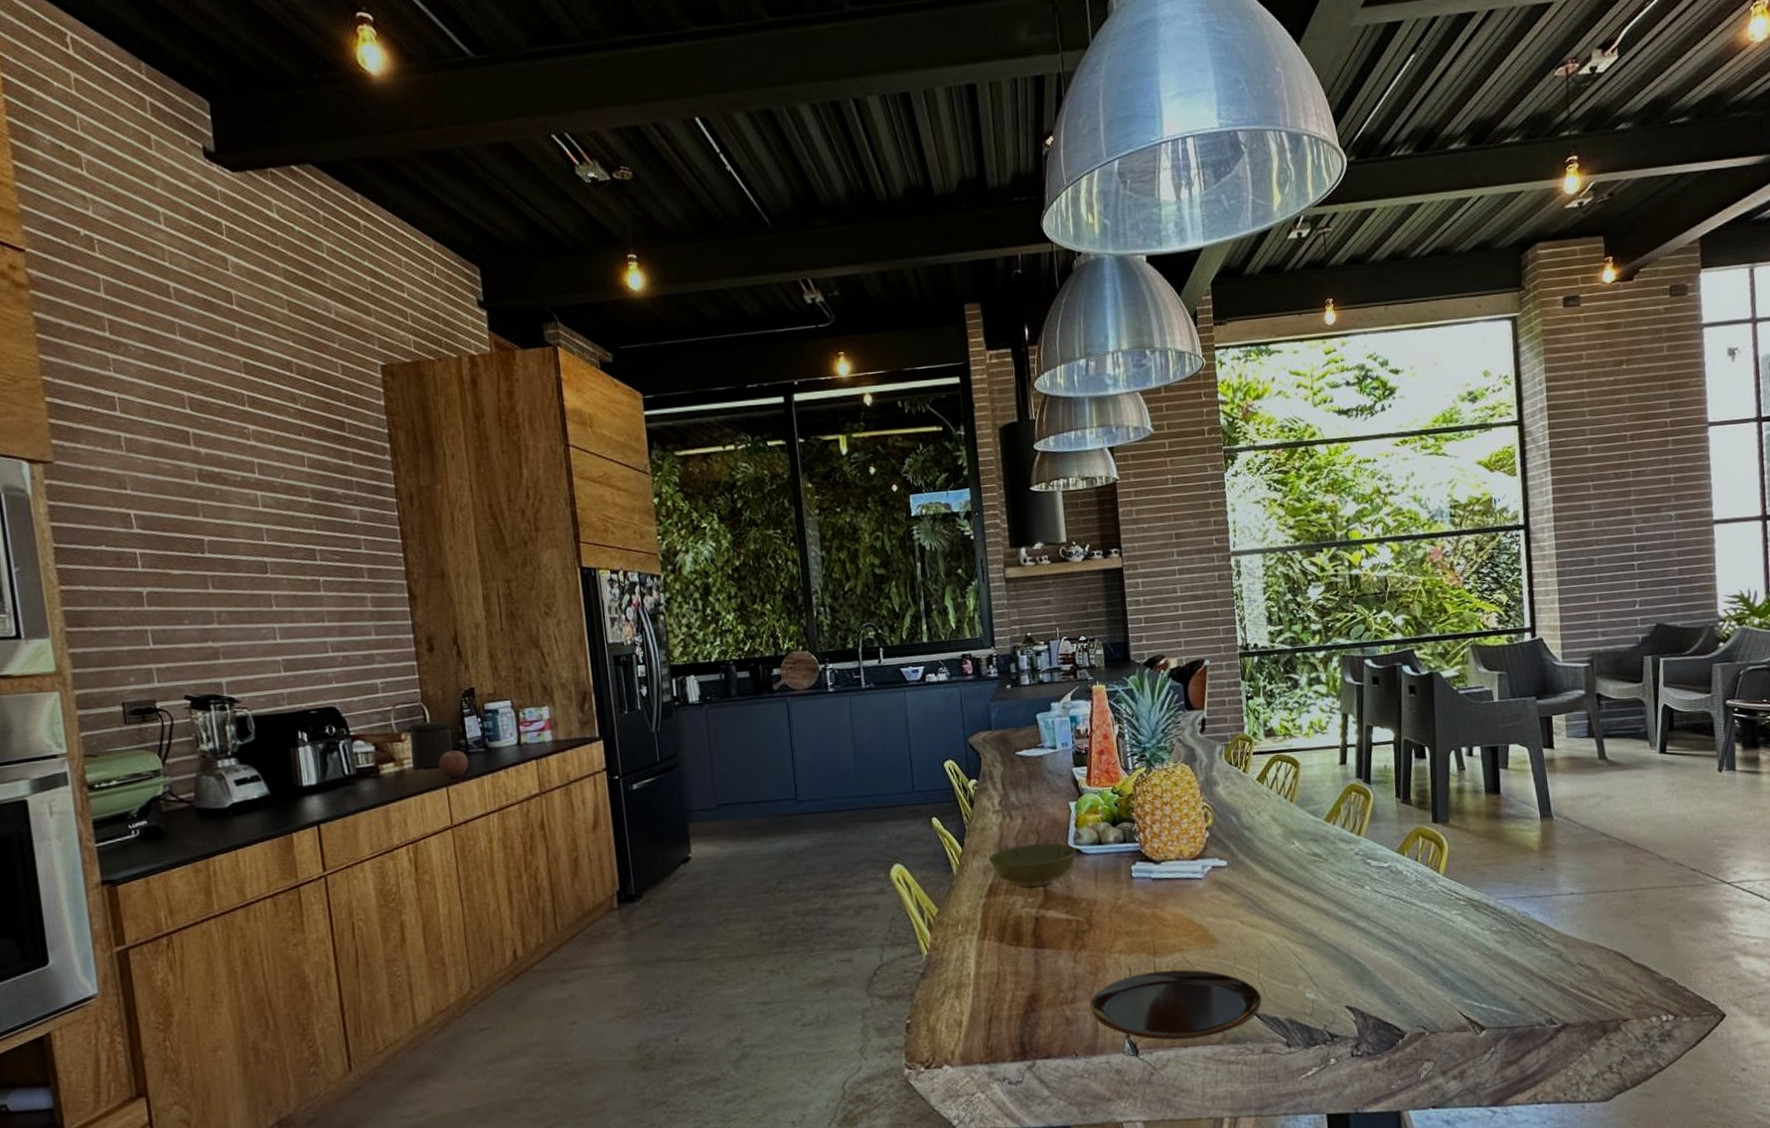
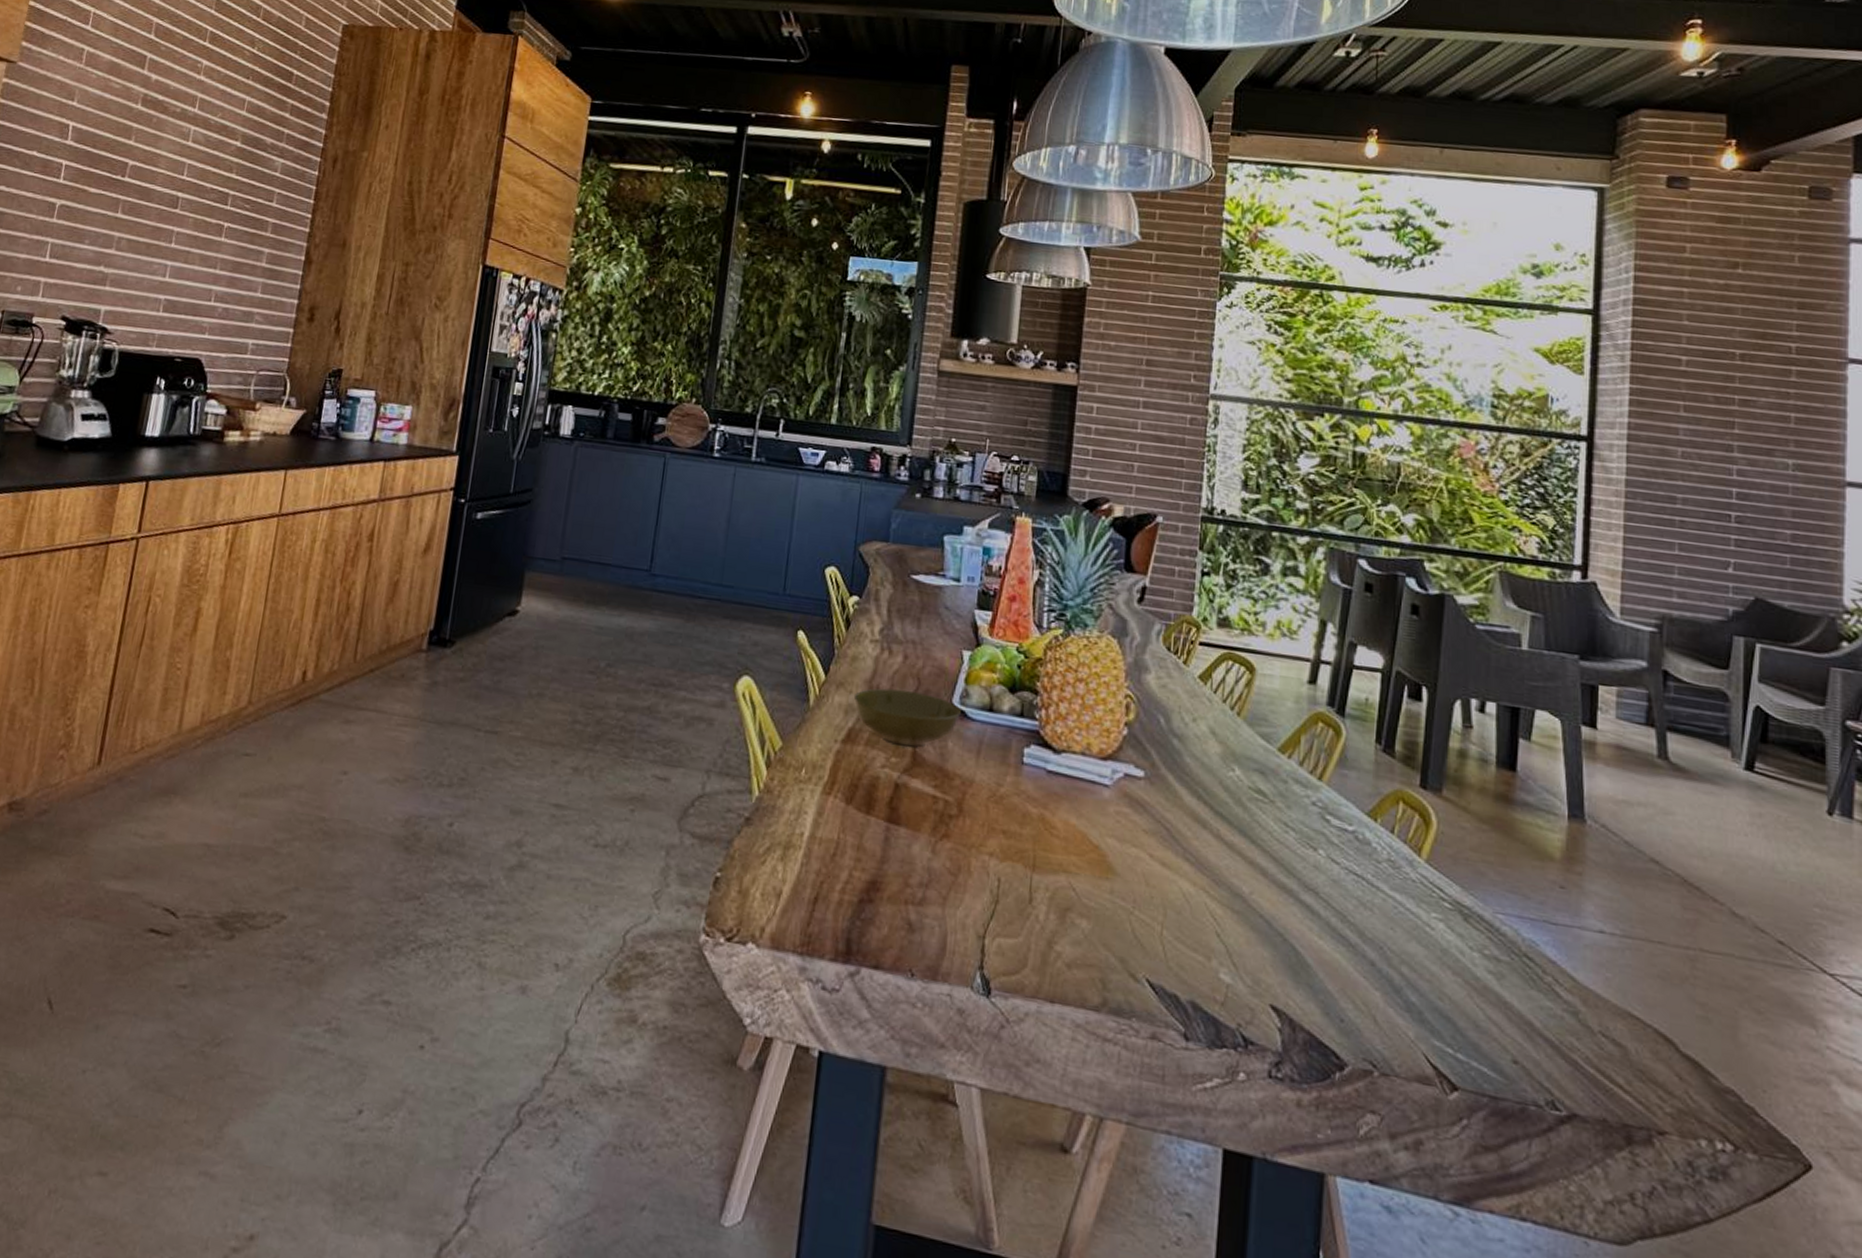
jar: present [408,720,453,770] -> none [257,393,310,447]
fruit: present [438,750,469,779] -> none [284,431,316,463]
plate: present [1090,969,1262,1040] -> none [940,889,1161,997]

